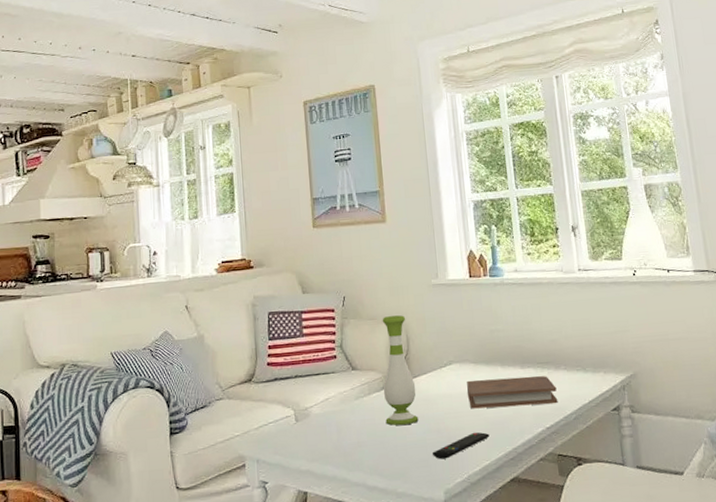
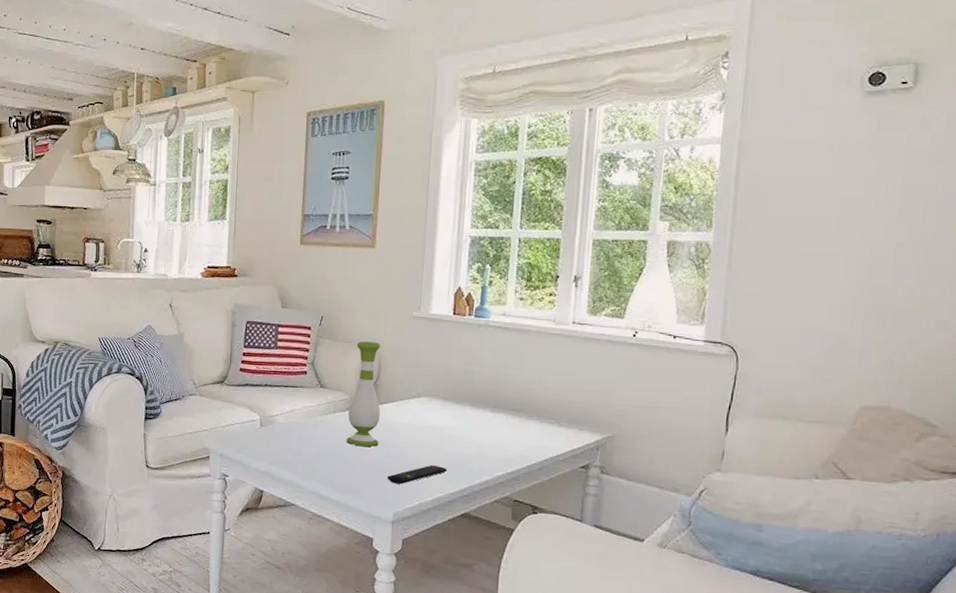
book: present [467,376,558,409] -> none [431,415,525,452]

